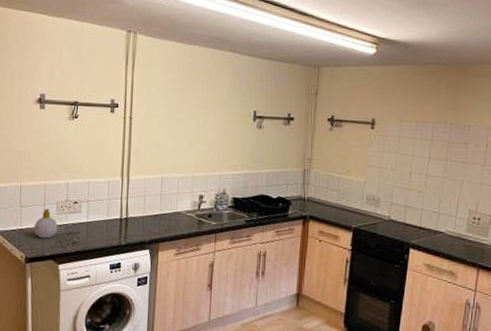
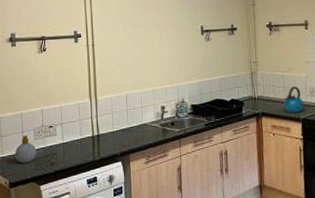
kettle: none [335,191,358,221] -> present [284,86,304,113]

